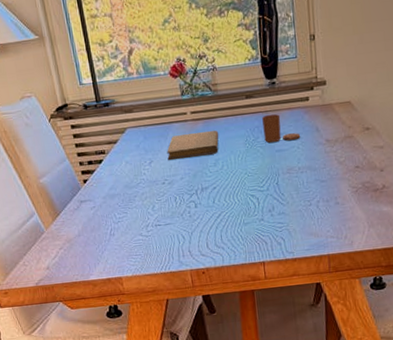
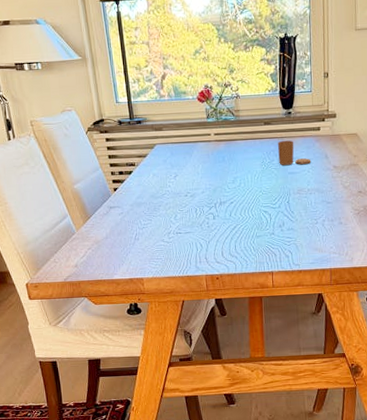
notebook: present [167,130,219,160] -> none [191,151,239,175]

